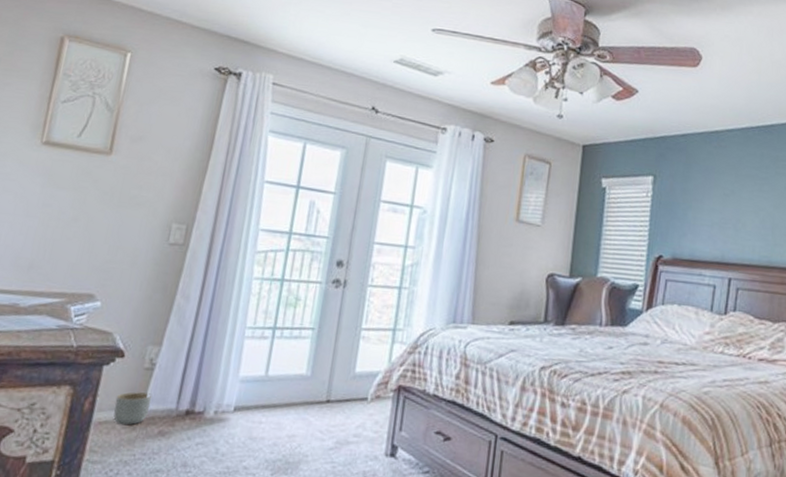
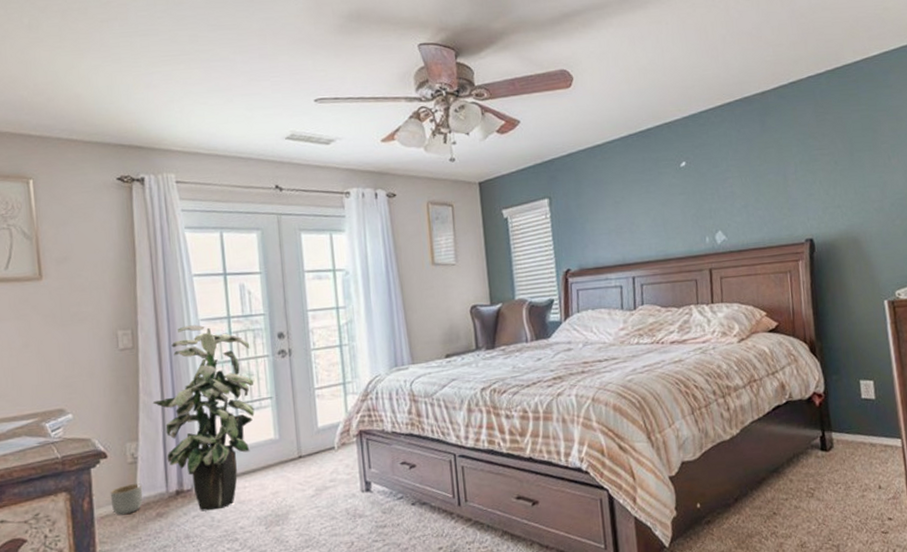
indoor plant: none [185,232,305,442] -> present [152,325,255,512]

